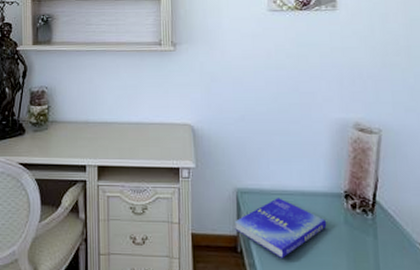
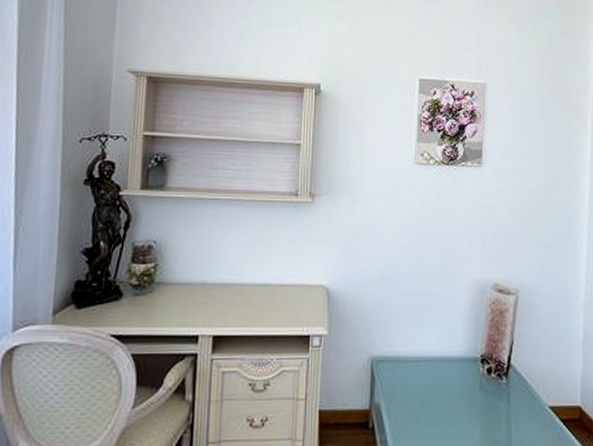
book: present [235,198,327,258] -> none [367,365,462,431]

